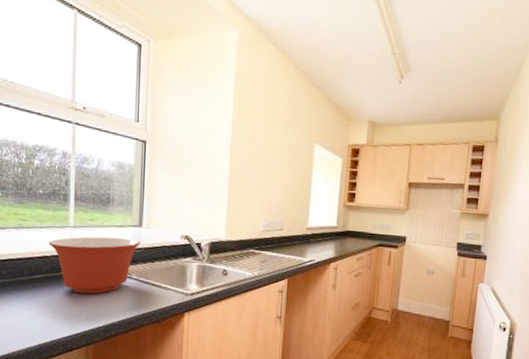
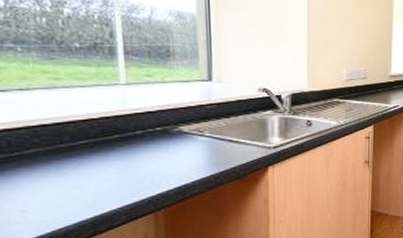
mixing bowl: present [48,236,141,294] -> none [93,93,212,157]

